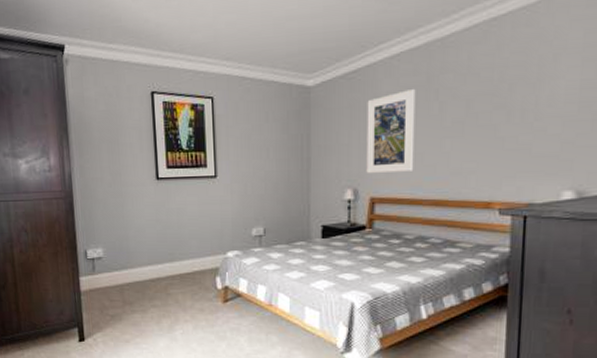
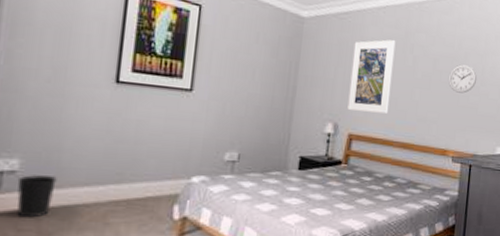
wastebasket: none [103,259,129,292] -> present [17,175,57,218]
wall clock: none [487,99,529,135] -> present [448,64,477,94]

